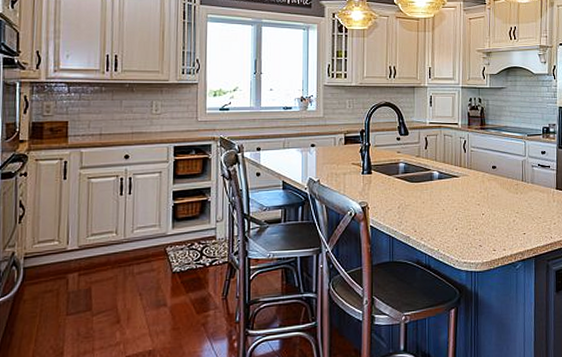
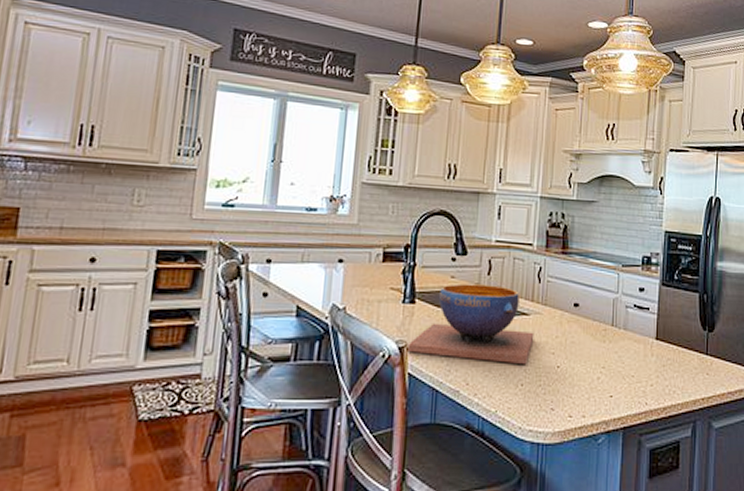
decorative bowl: none [369,156,463,214] -> present [408,284,534,364]

